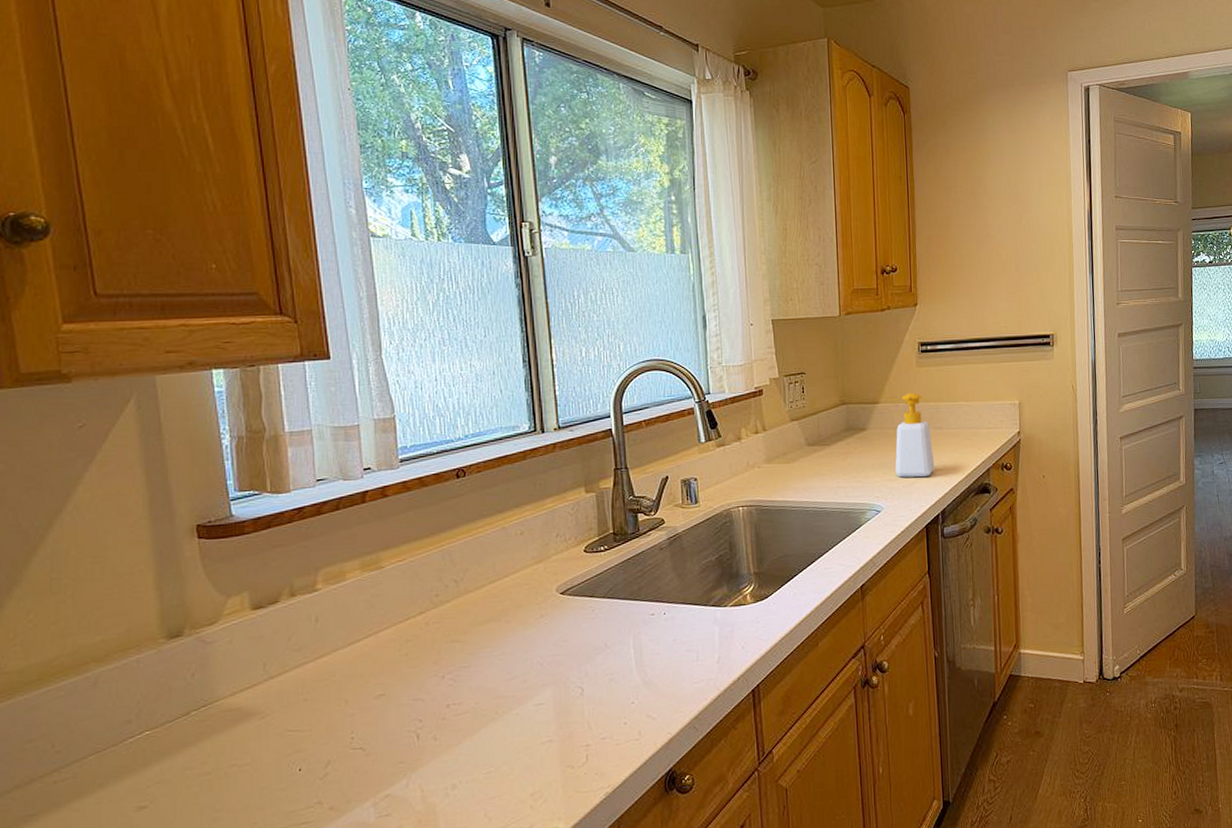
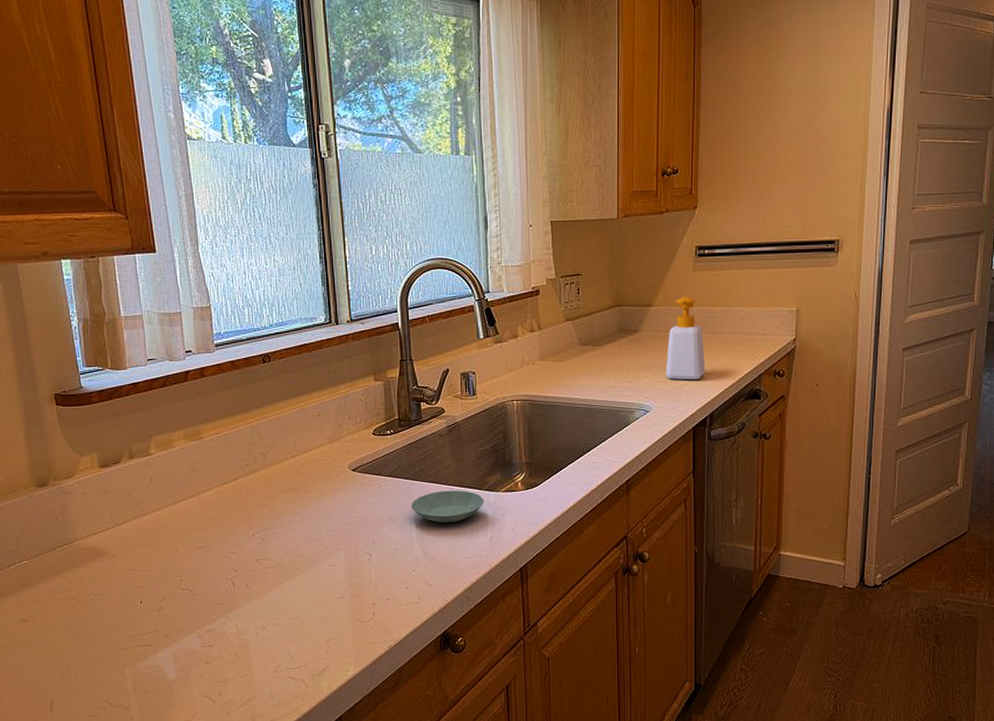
saucer: none [629,607,710,646] -> present [411,490,484,524]

